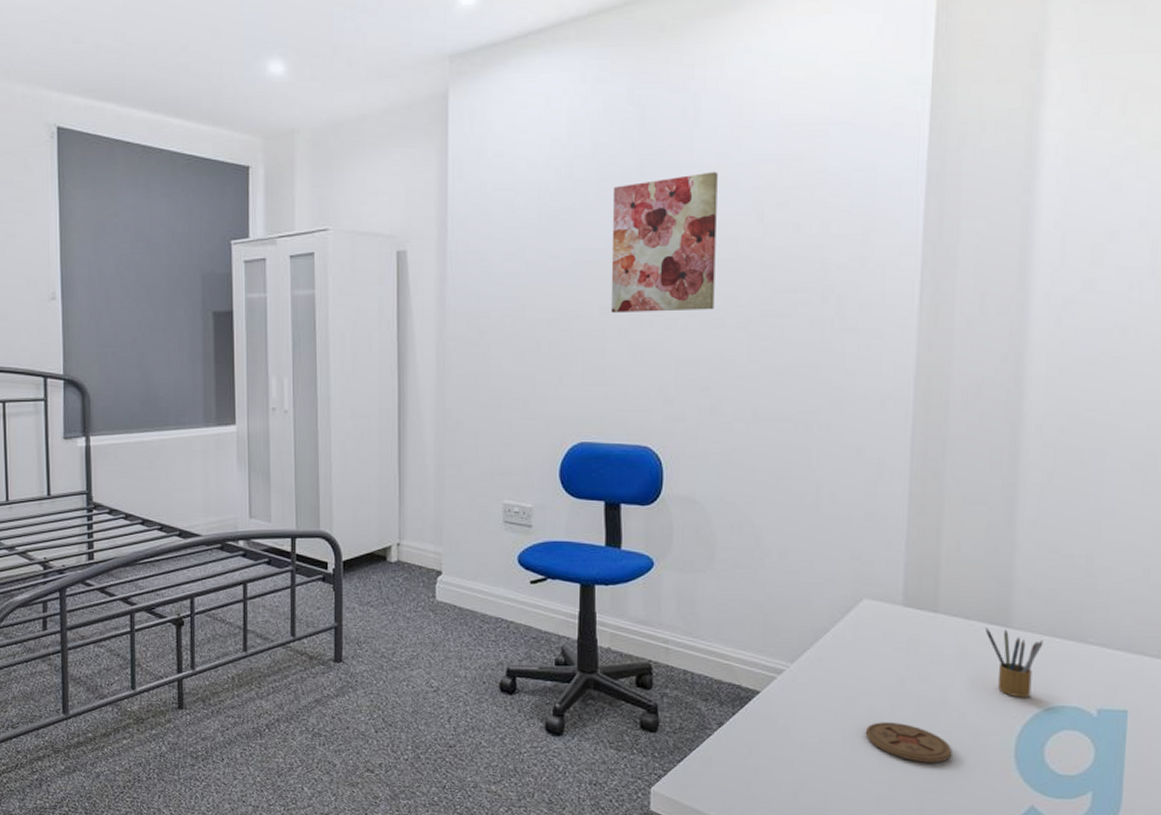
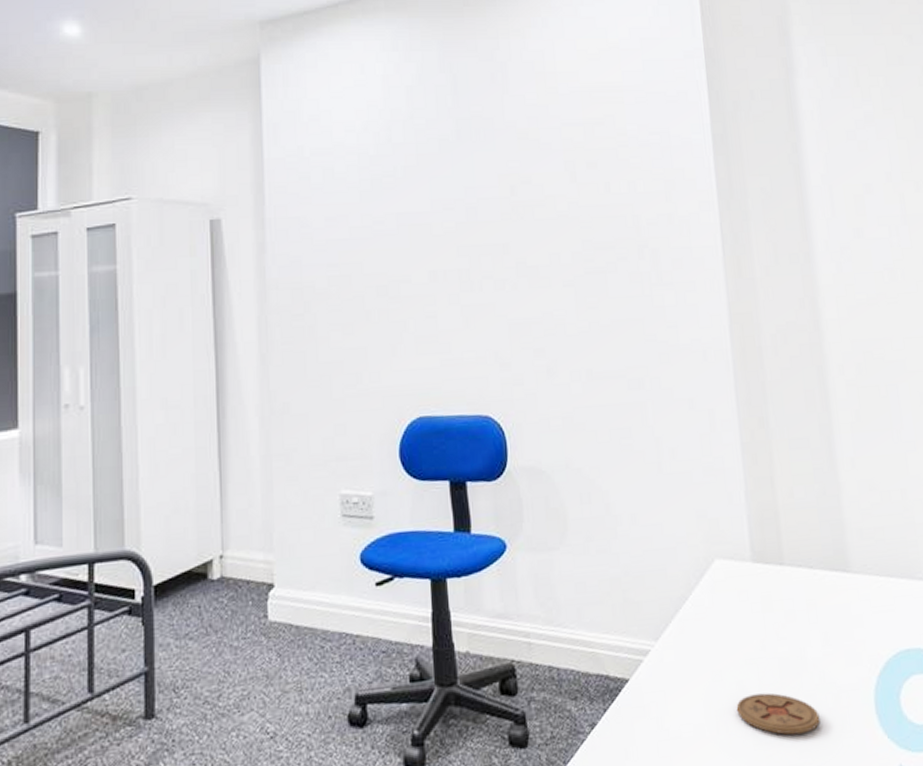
wall art: present [610,171,718,314] -> none [432,135,540,277]
pencil box: present [986,627,1043,698] -> none [829,574,881,647]

